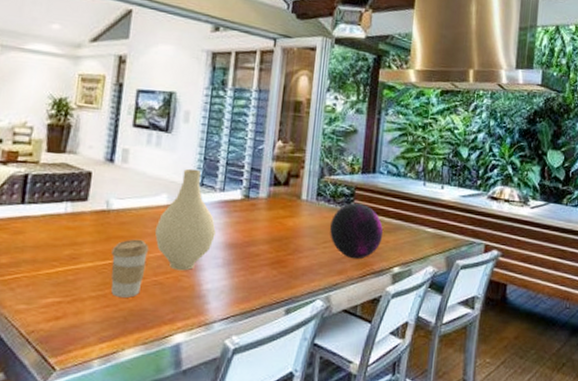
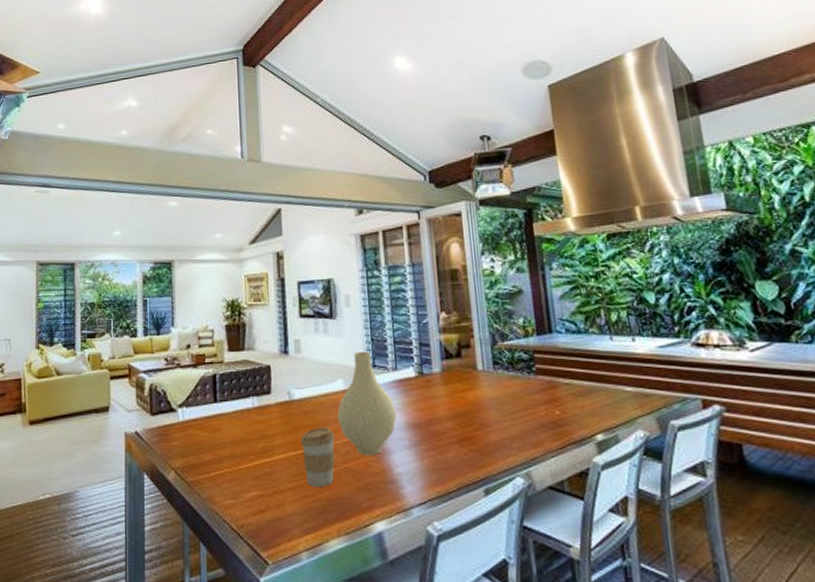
decorative orb: present [329,202,384,260] -> none [513,367,576,429]

